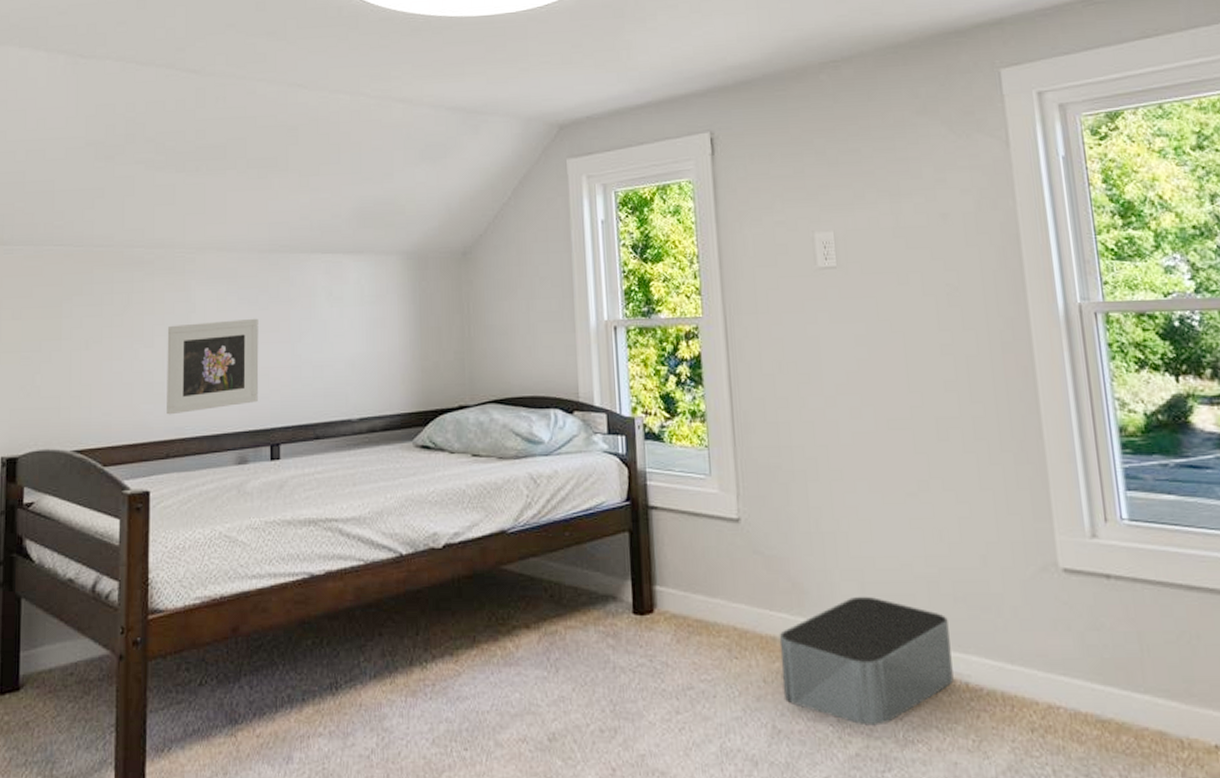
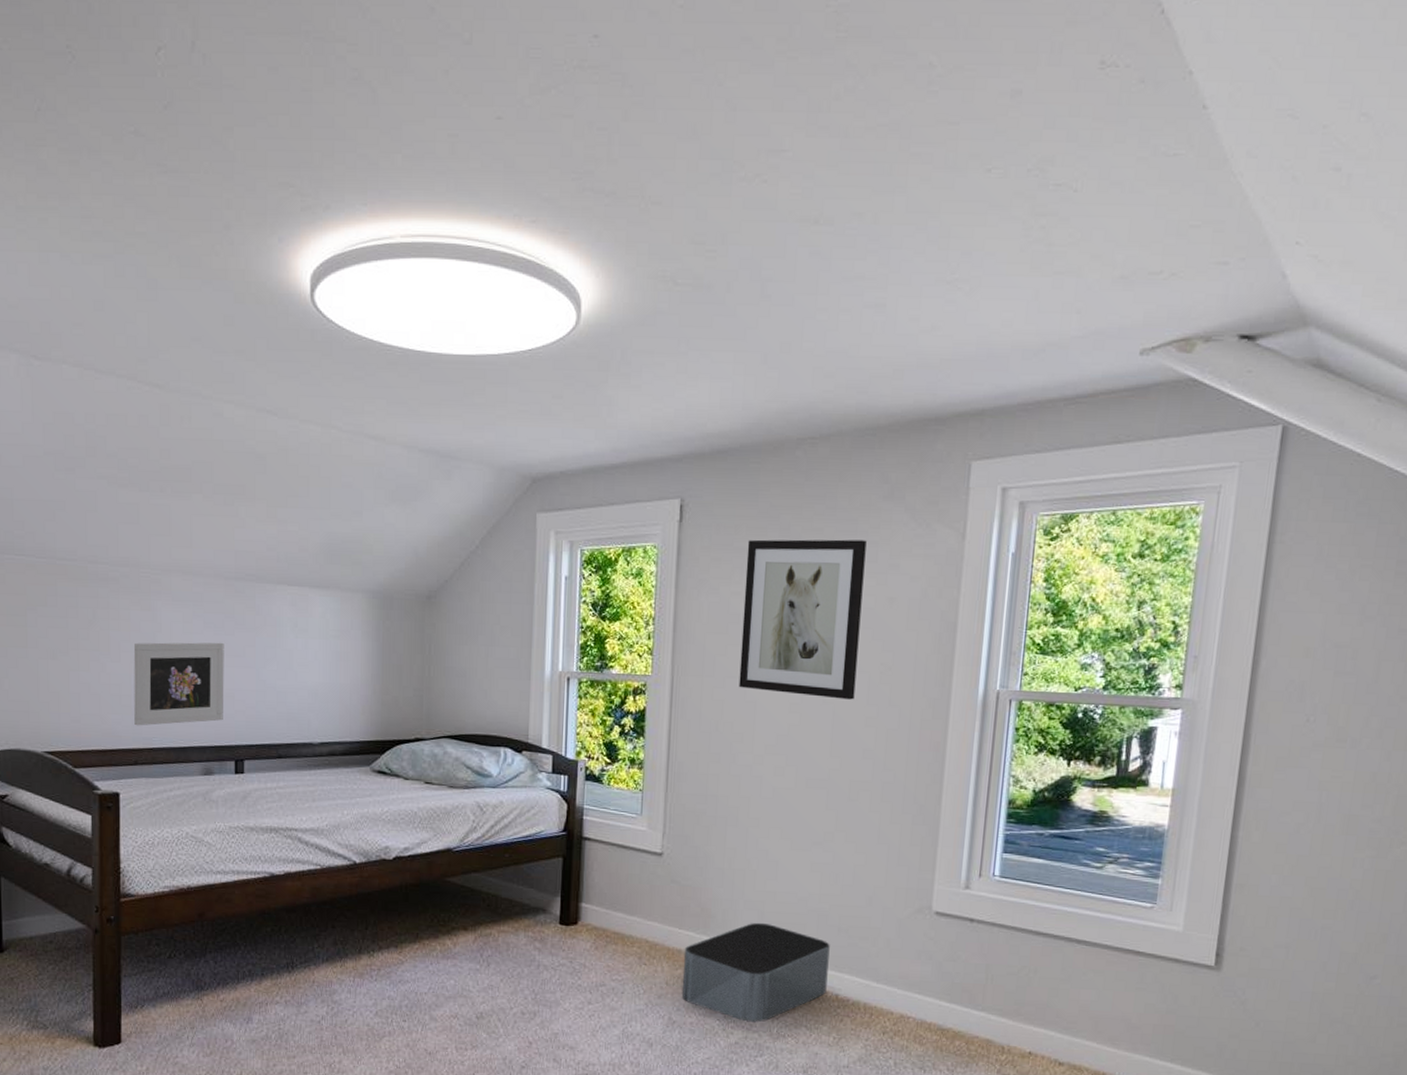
wall art: none [784,157,924,327] -> present [739,539,867,700]

